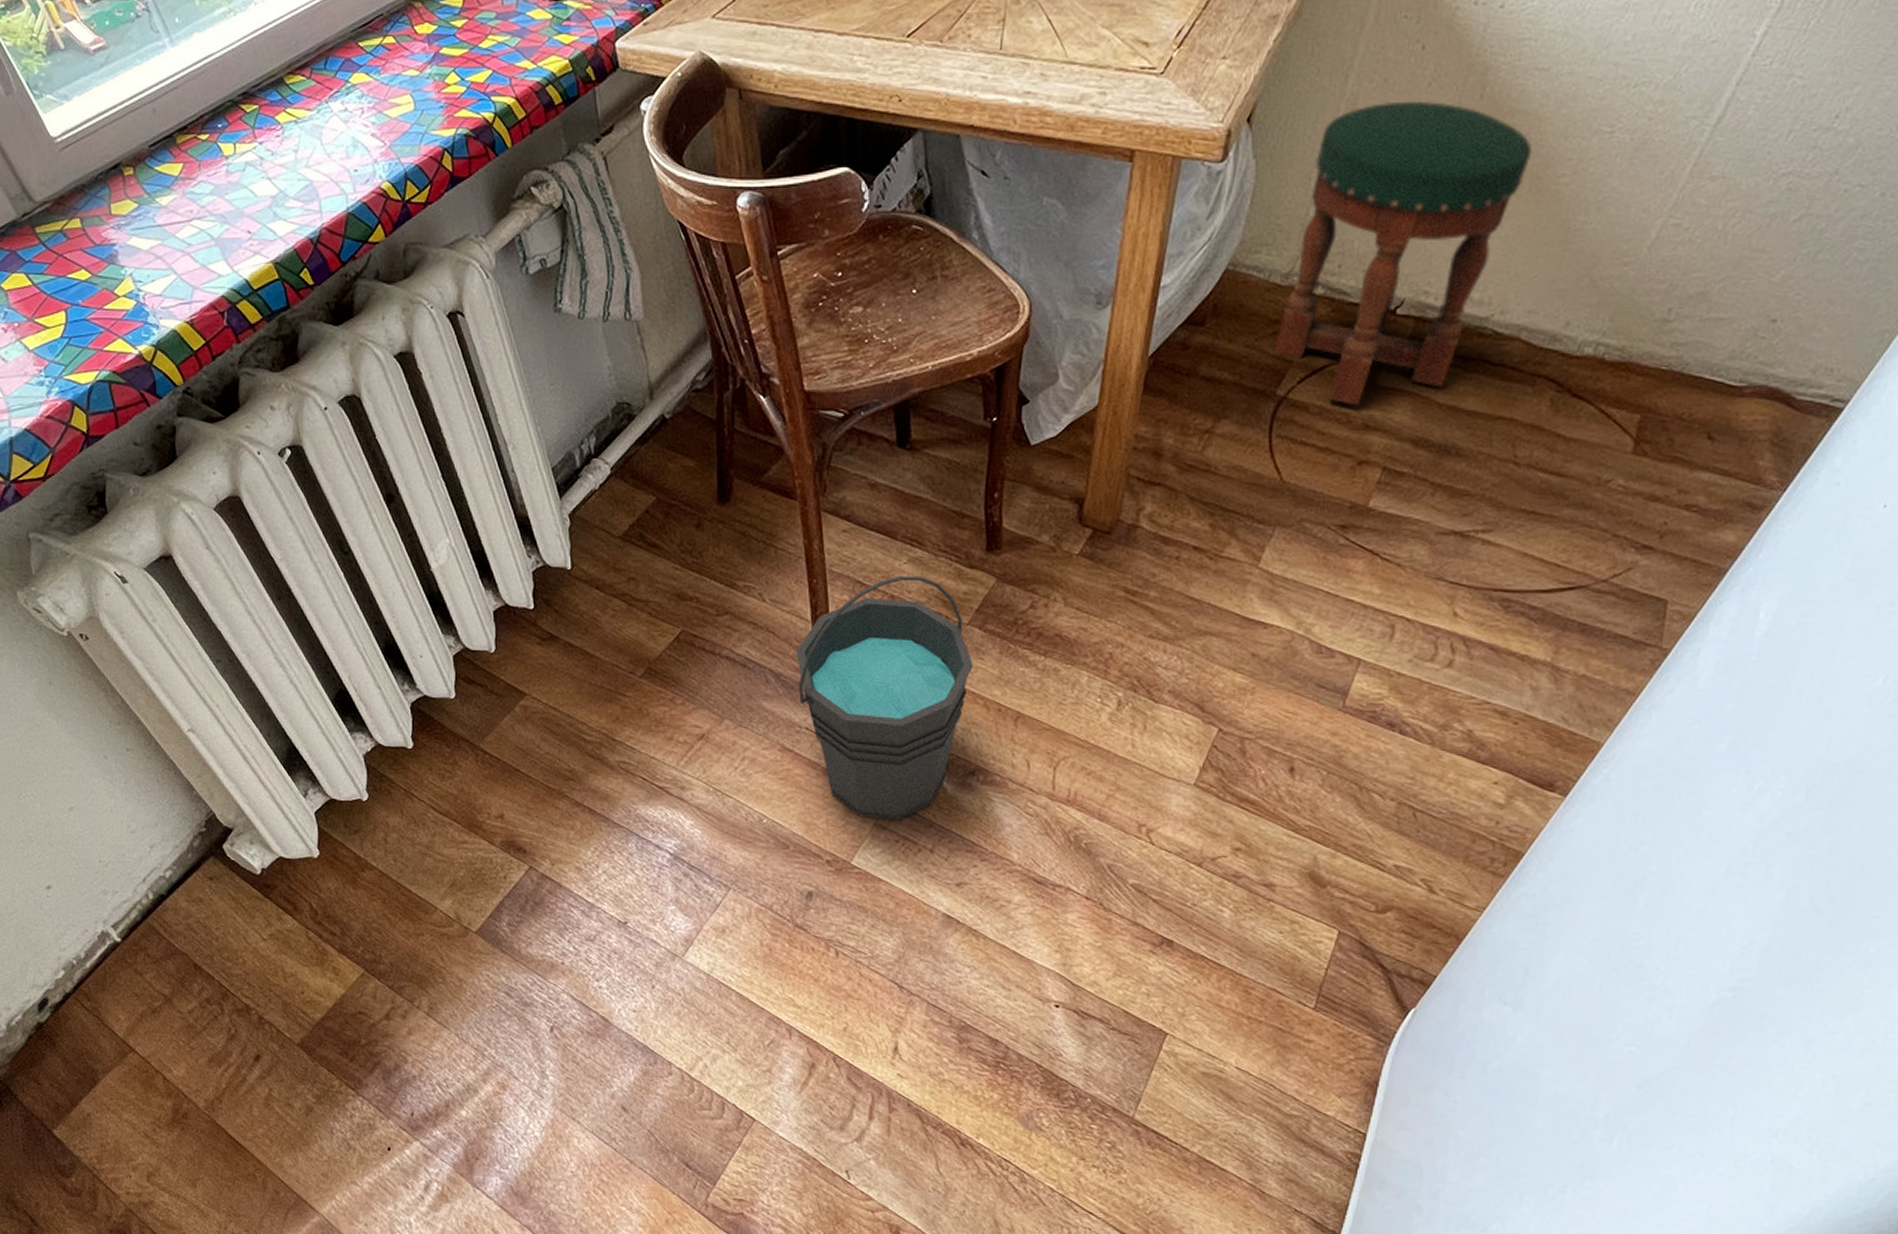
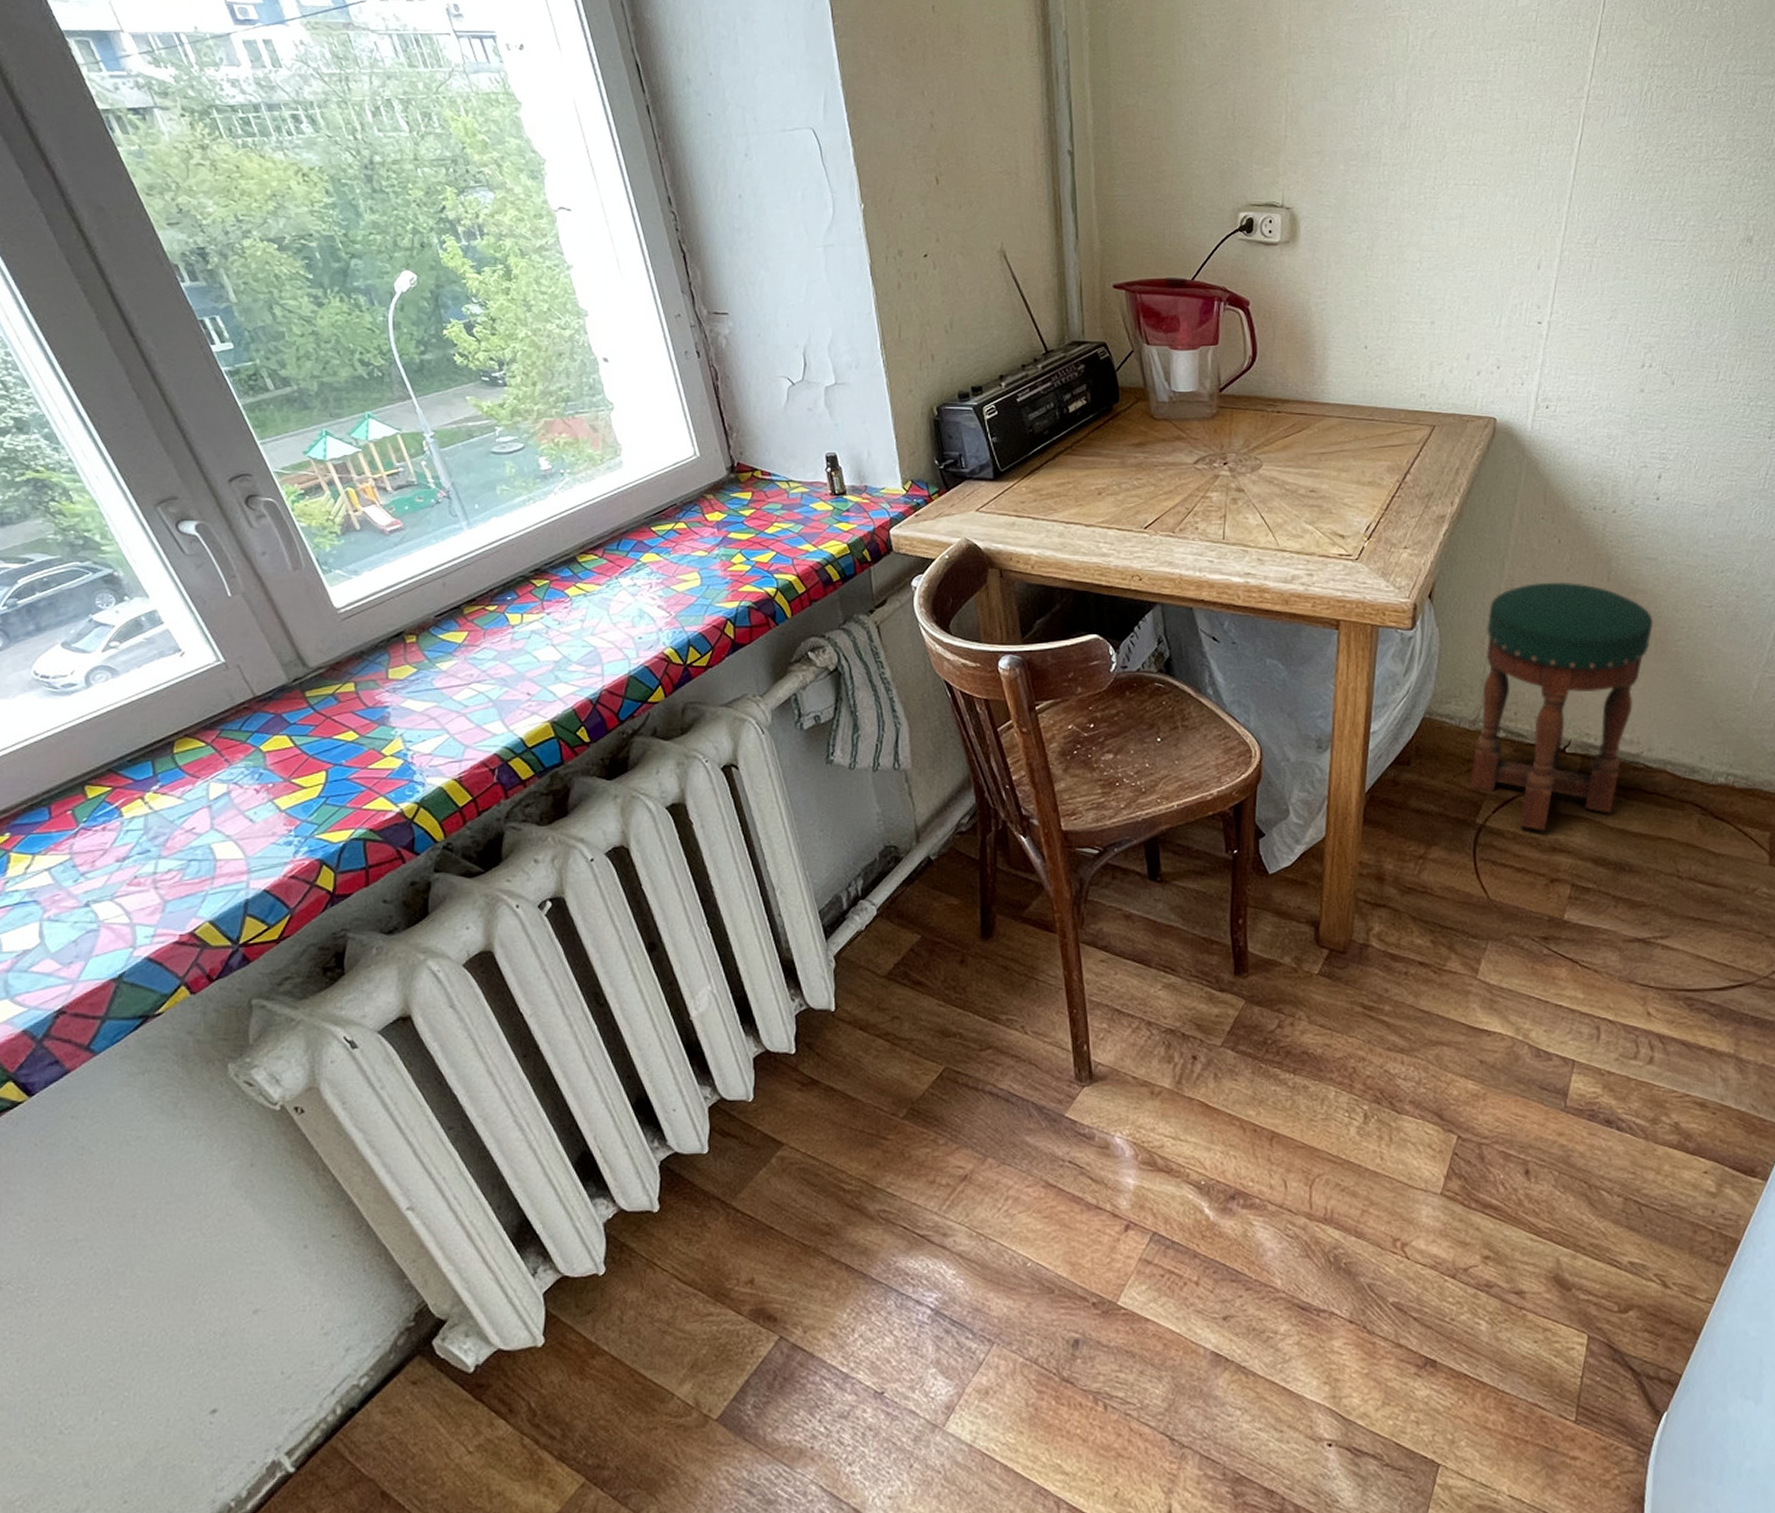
bucket: present [795,575,973,820] -> none [1057,1001,1228,1253]

